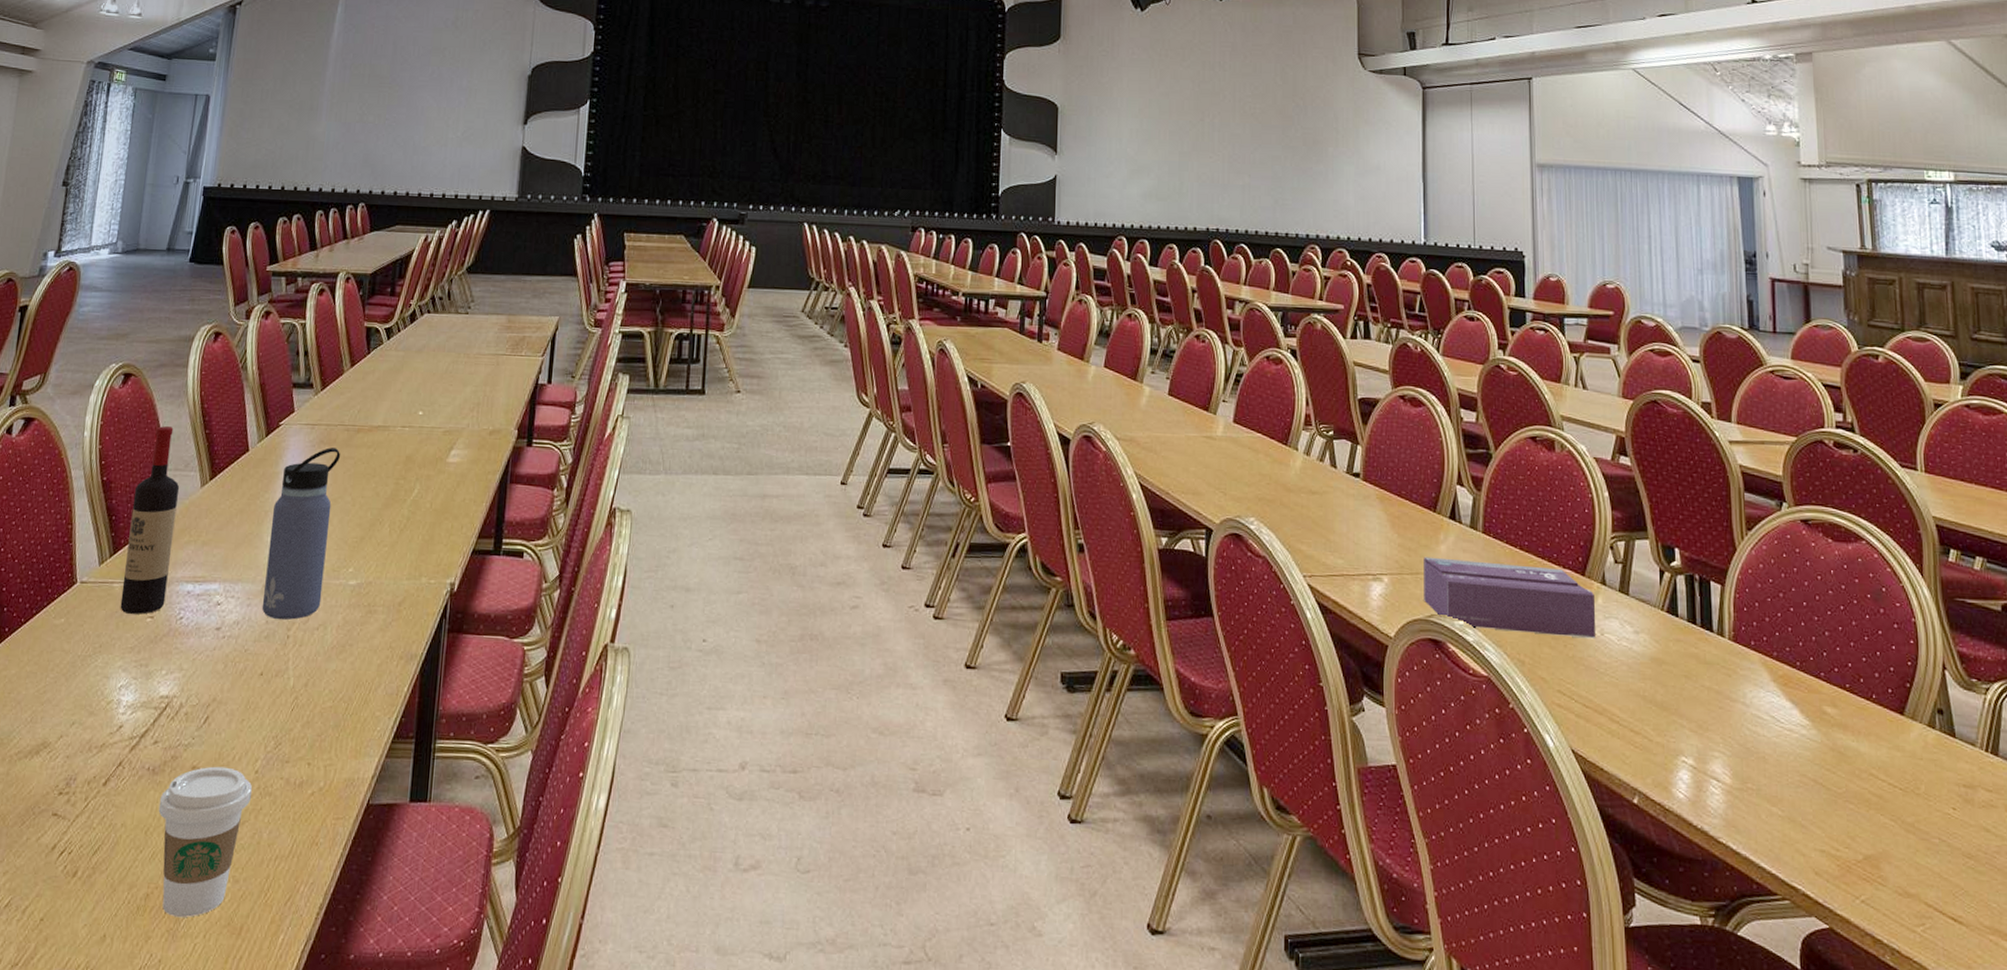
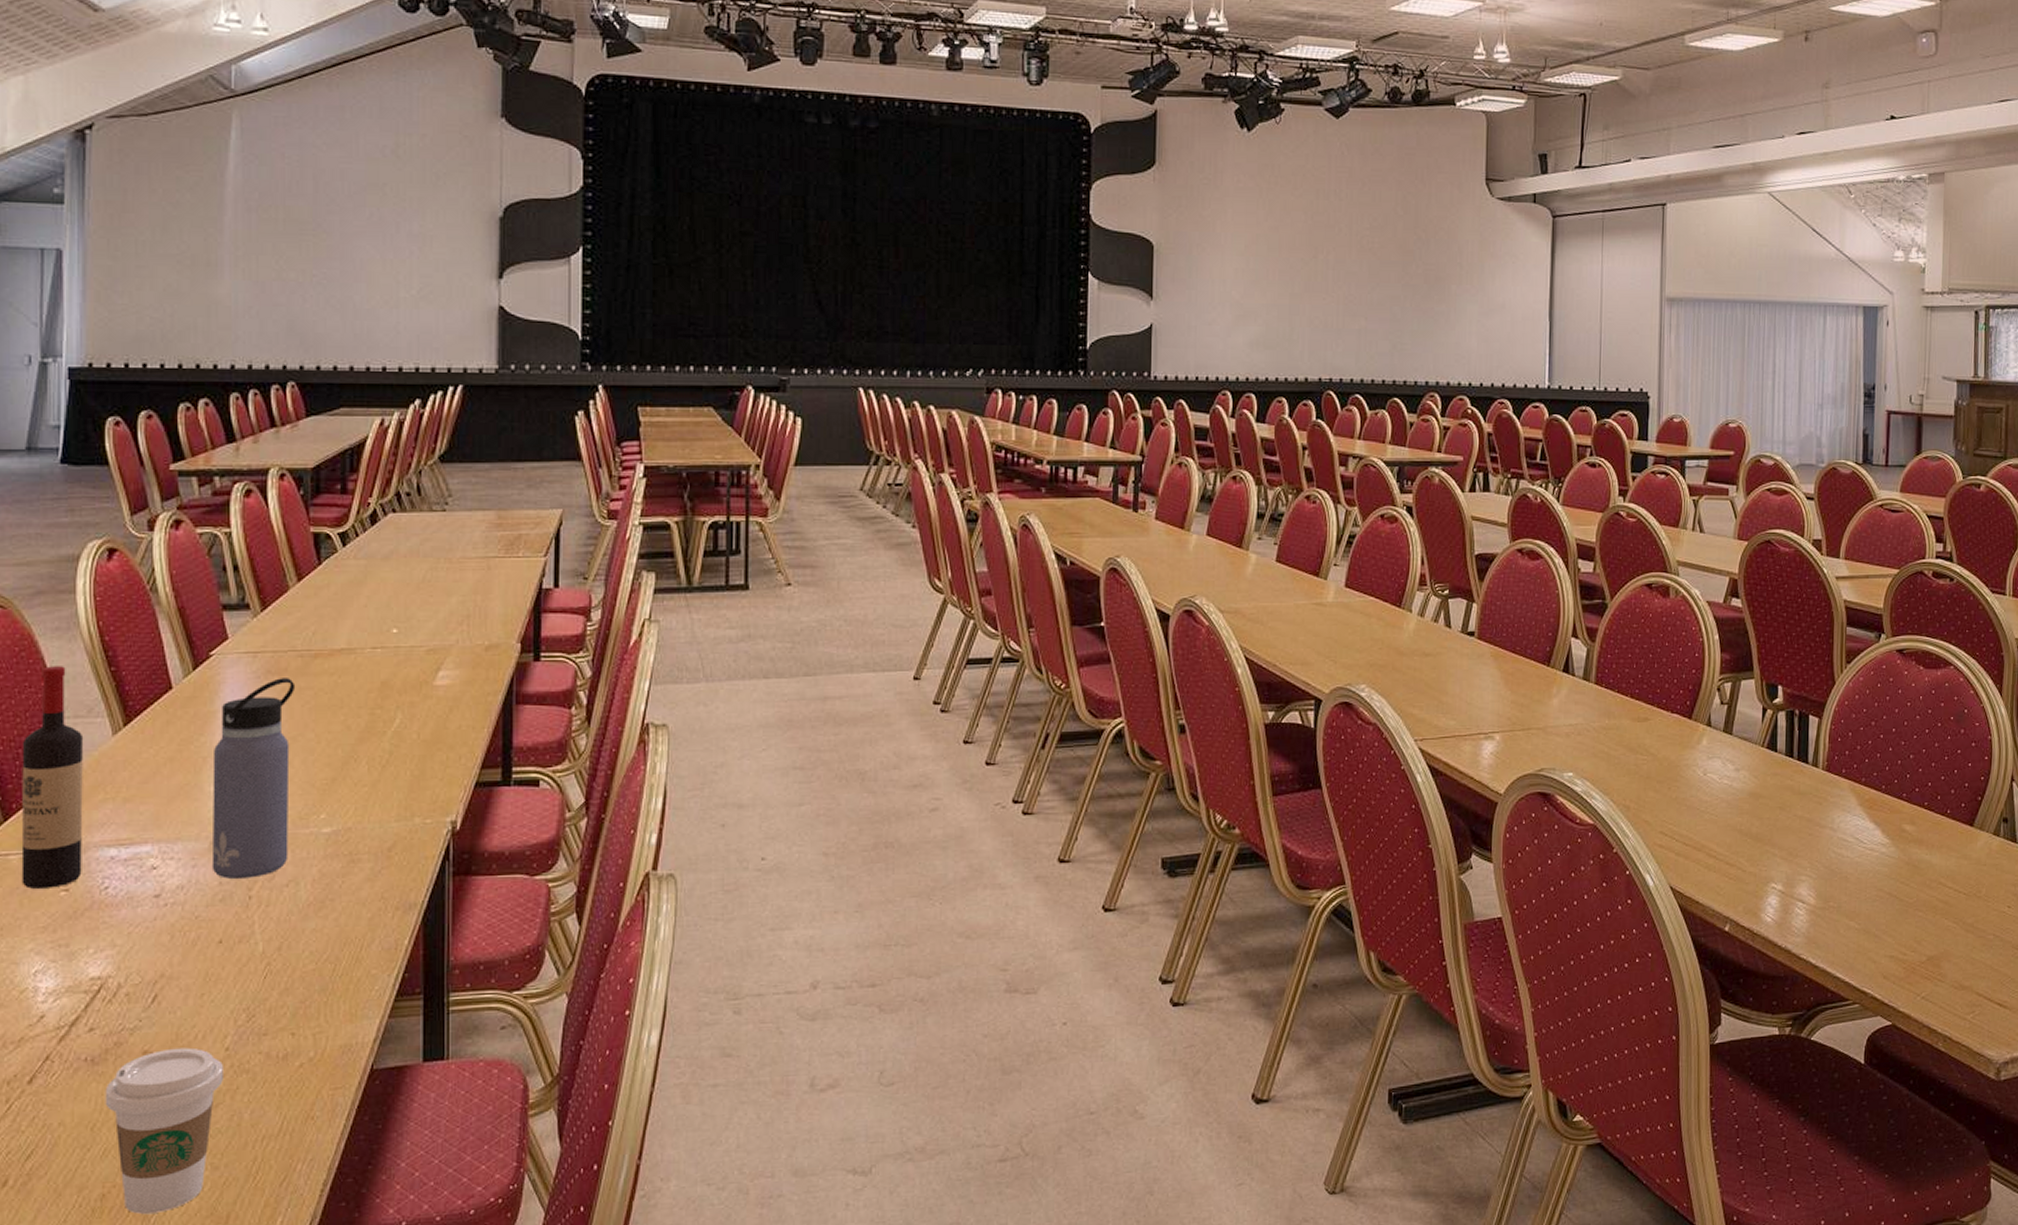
tissue box: present [1424,556,1596,639] -> none [1535,711,1700,780]

